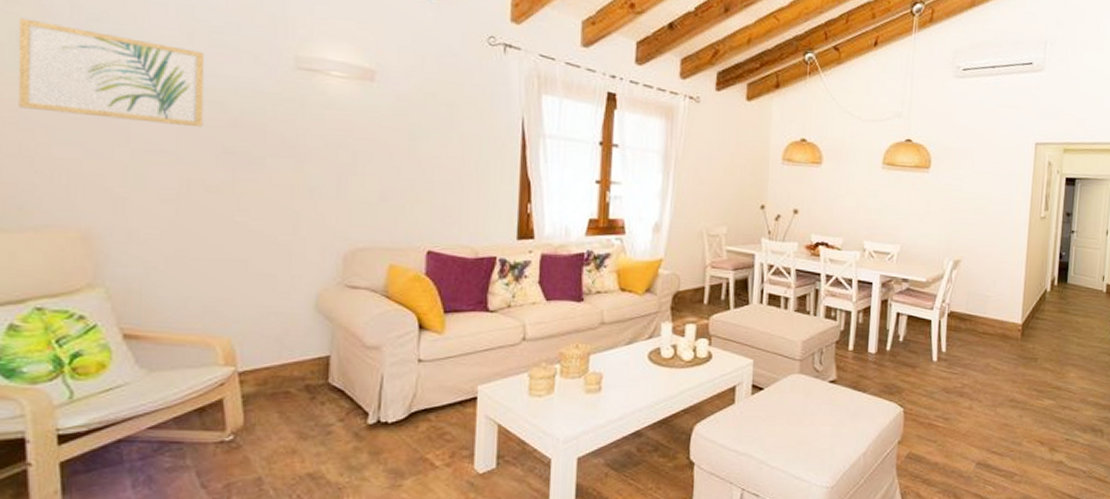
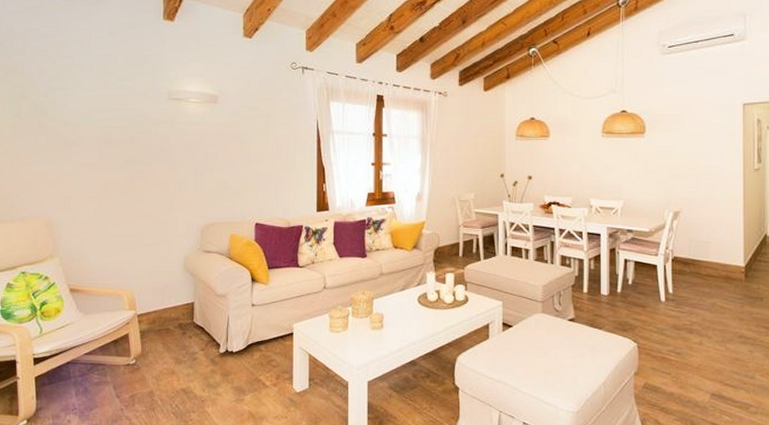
wall art: present [18,18,205,128] -> none [12,84,115,146]

